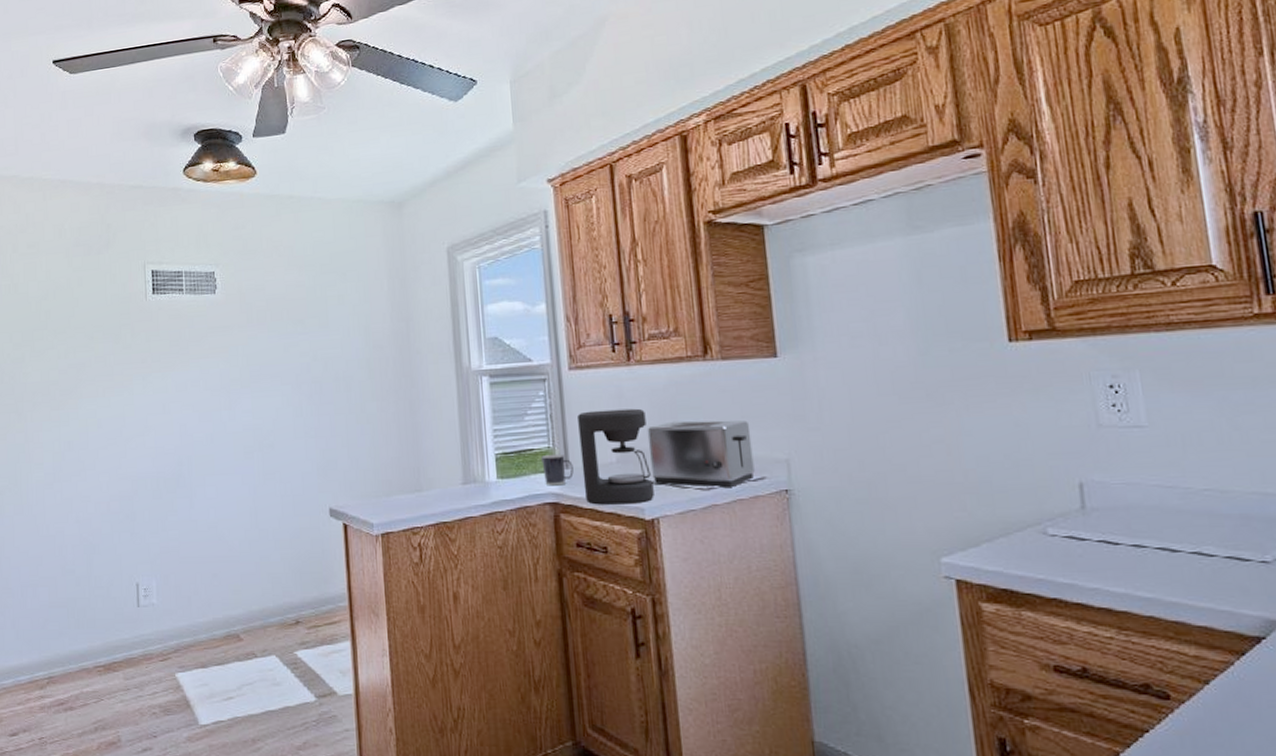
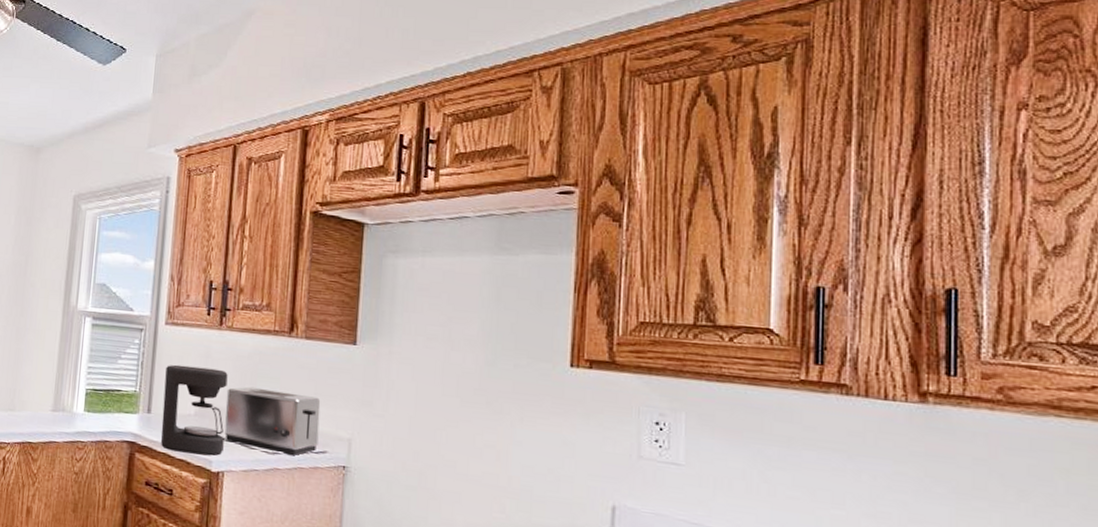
mug: present [541,453,574,486] -> none [126,397,155,428]

